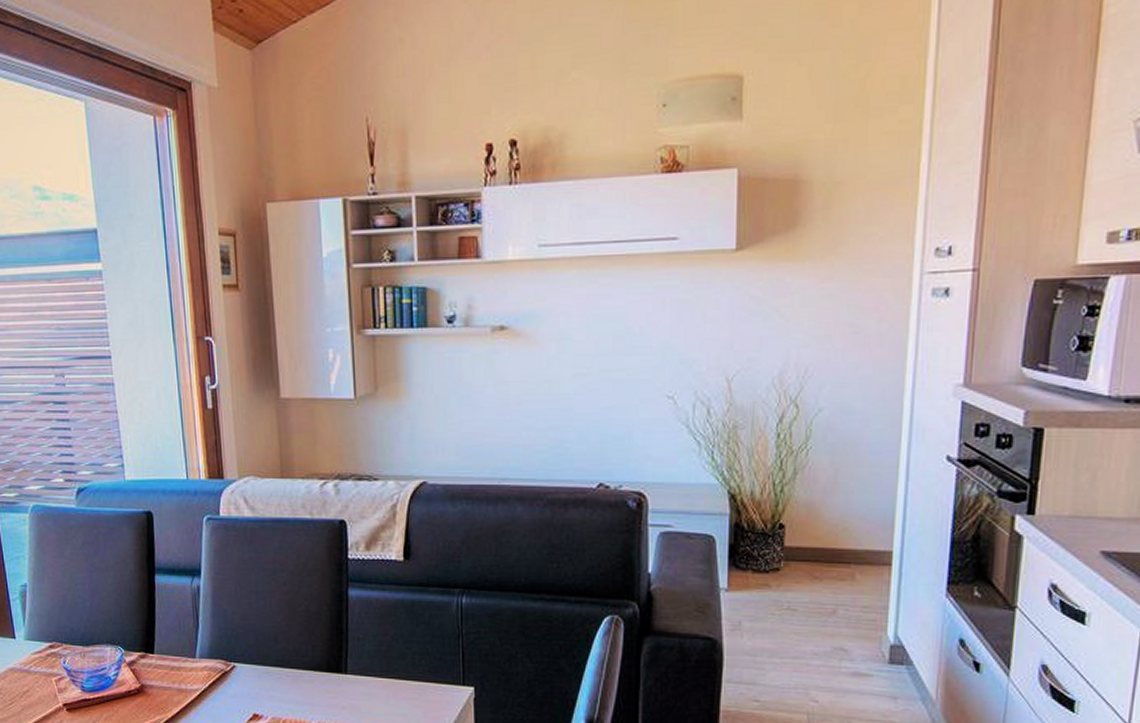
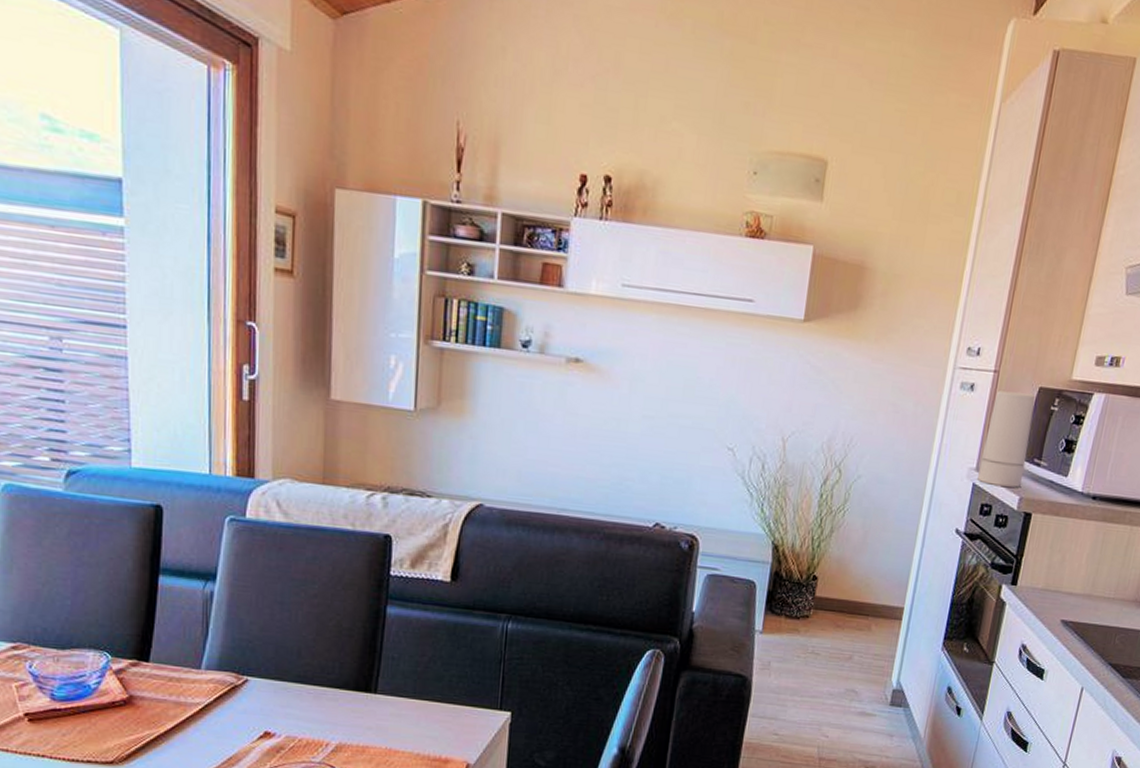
canister: none [967,290,1031,402] -> present [977,390,1036,488]

